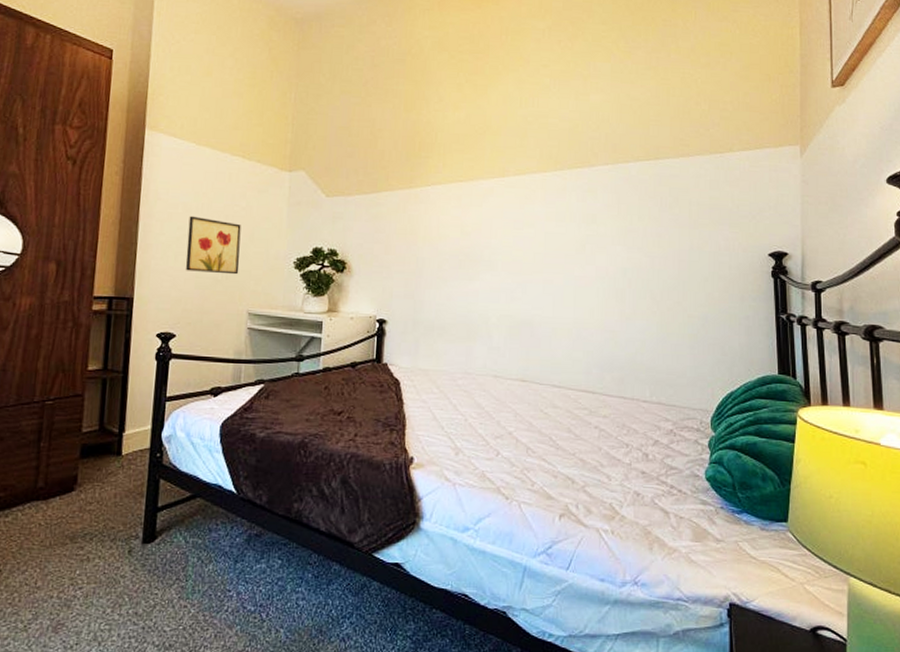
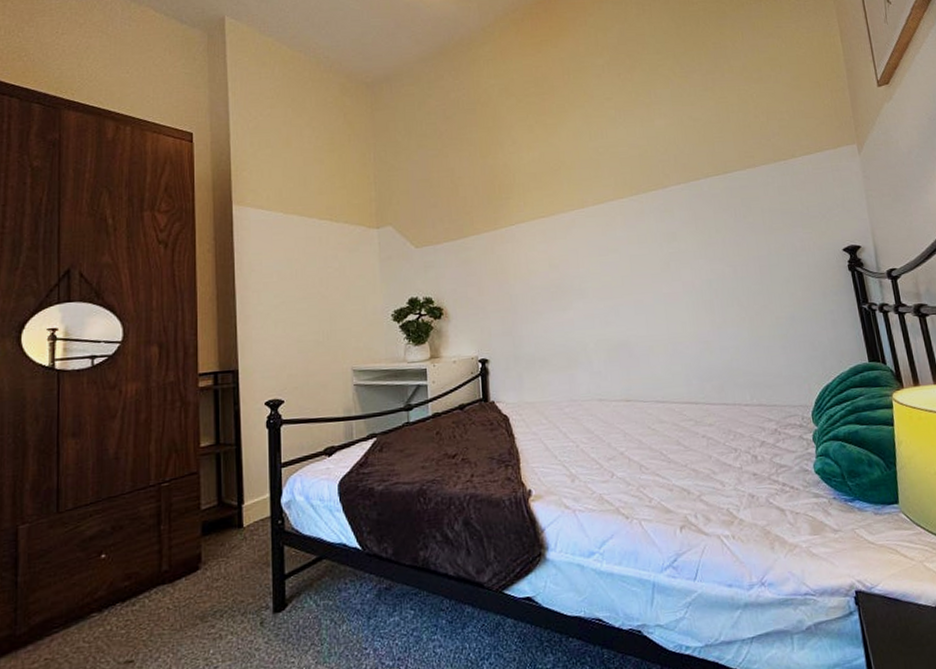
wall art: present [185,215,241,275] -> none [285,282,339,337]

